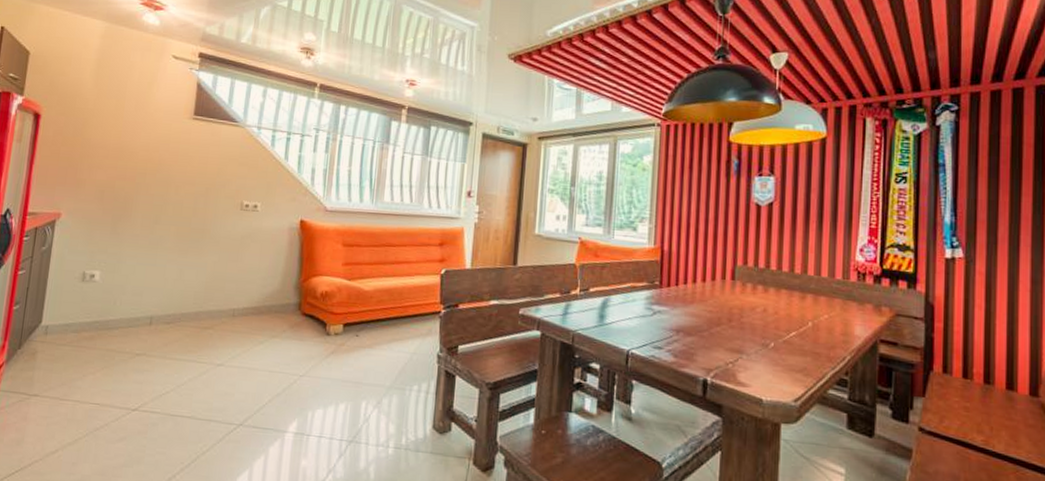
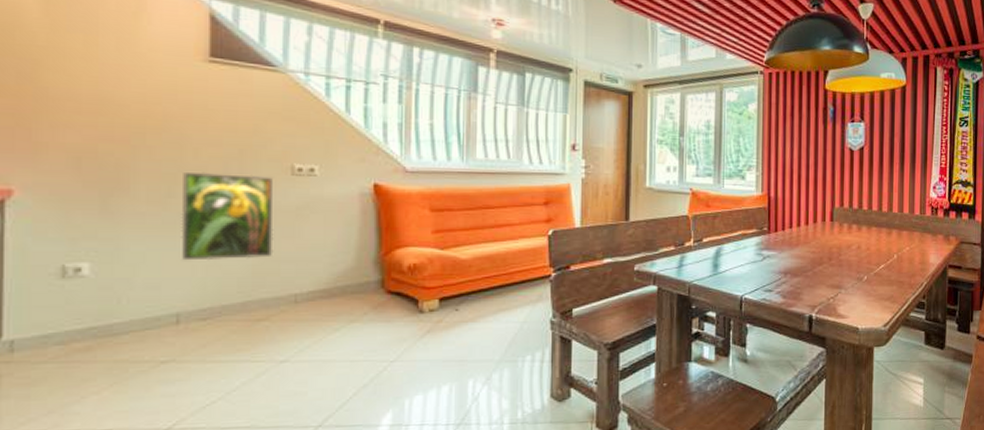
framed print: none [159,205,227,277] -> present [181,172,274,261]

